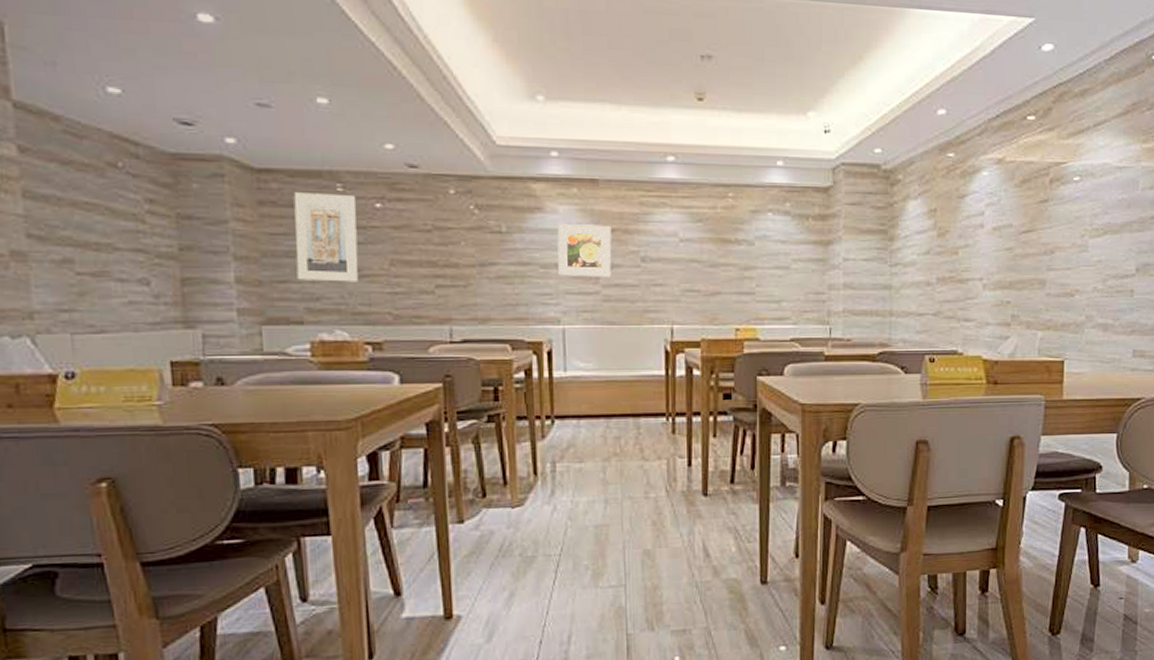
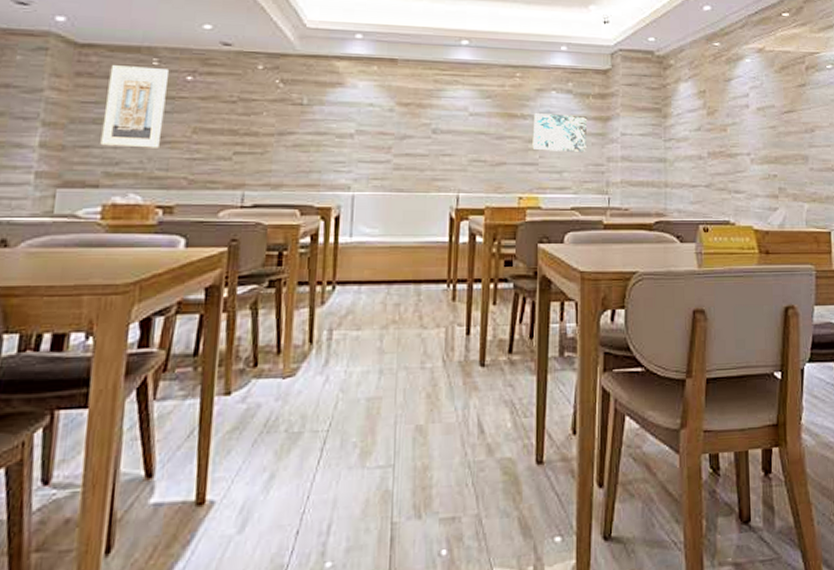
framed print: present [557,222,612,278] -> none [353,96,406,148]
wall art: none [748,238,807,281] -> present [532,113,588,153]

